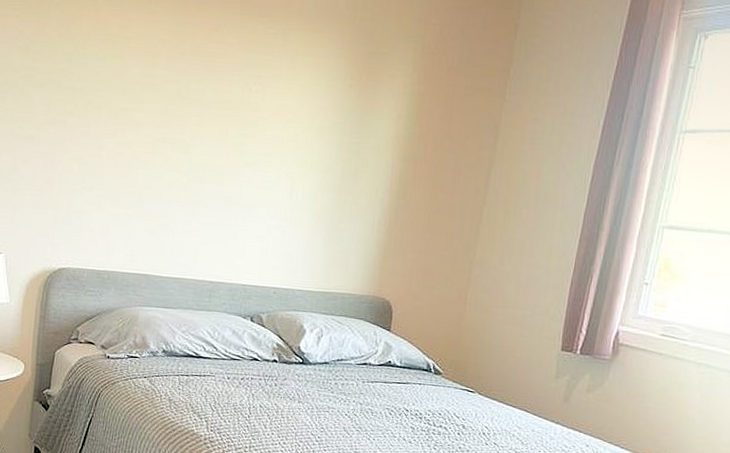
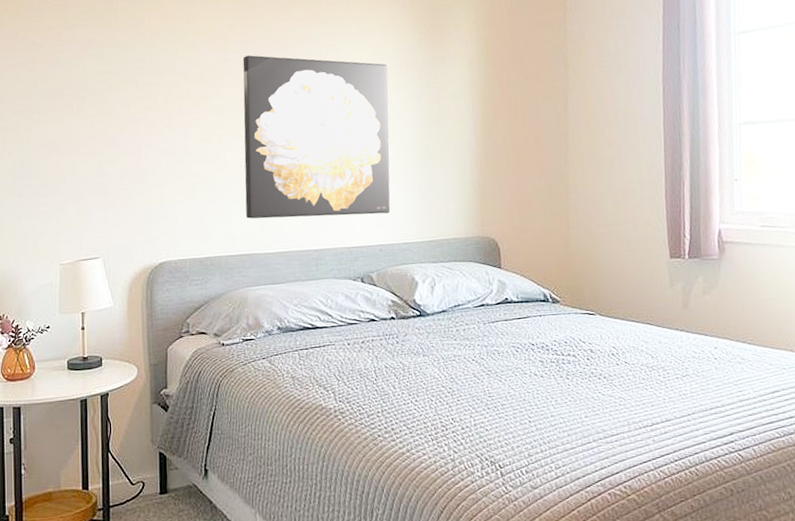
wall art: none [148,74,313,258] -> present [242,55,391,219]

